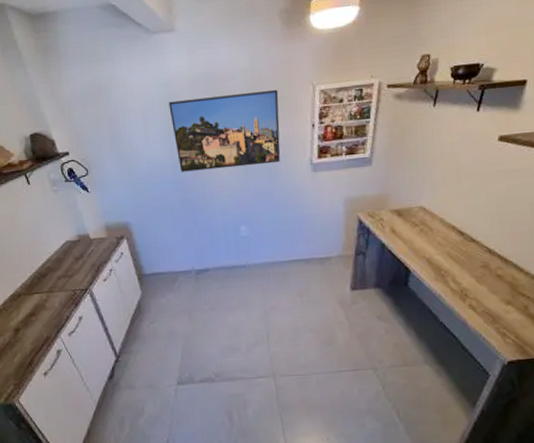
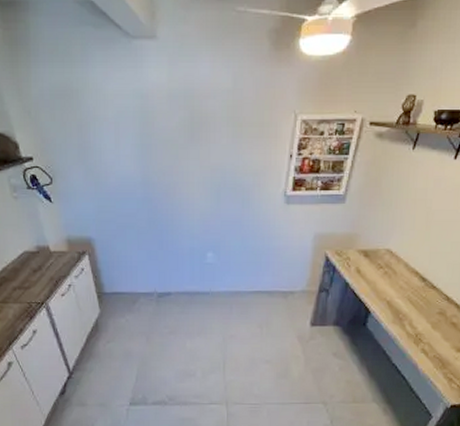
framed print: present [168,89,281,172] -> none [144,113,259,191]

